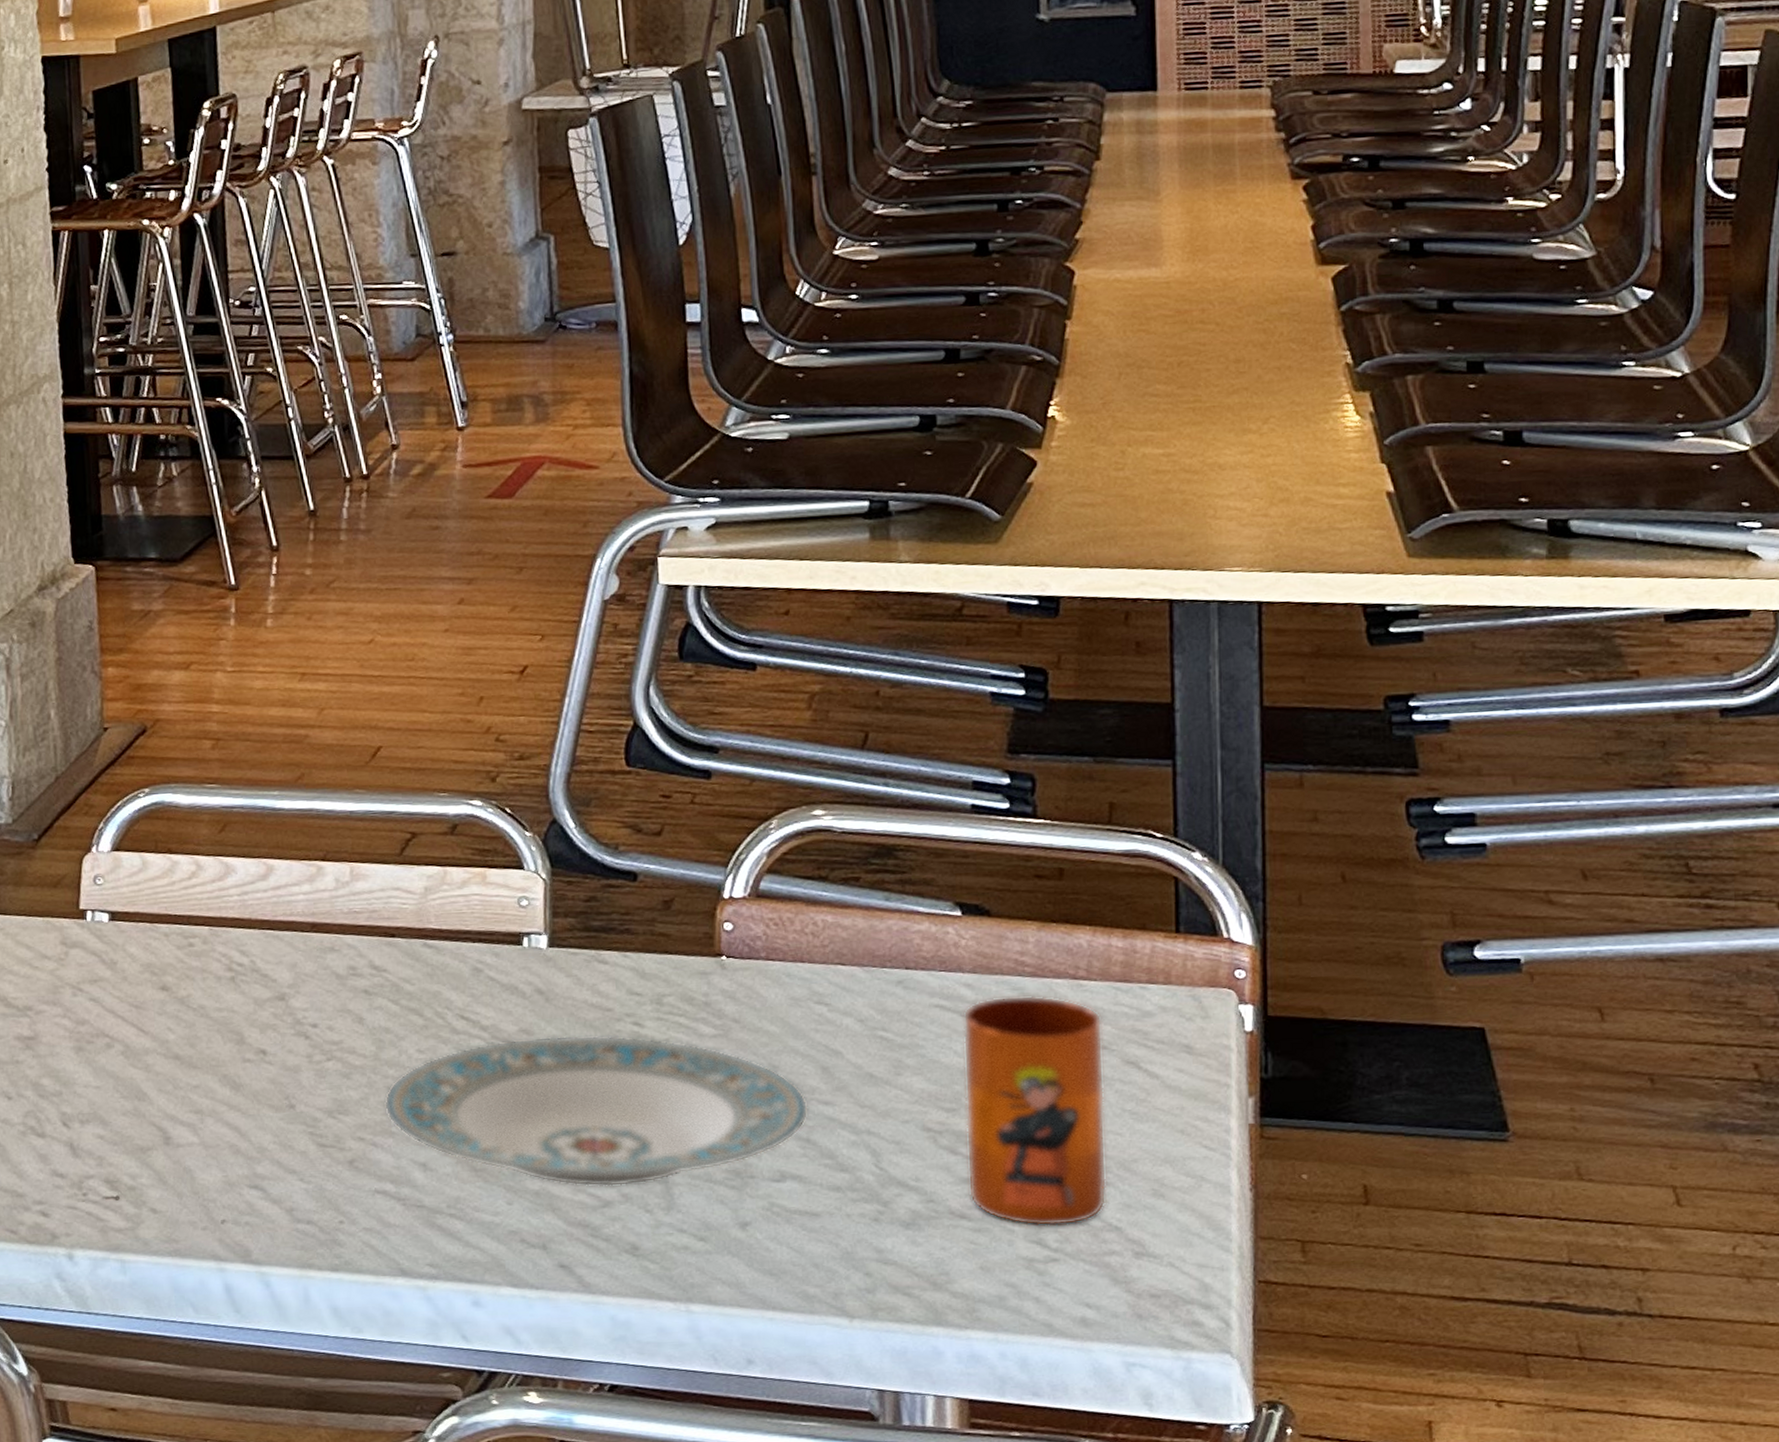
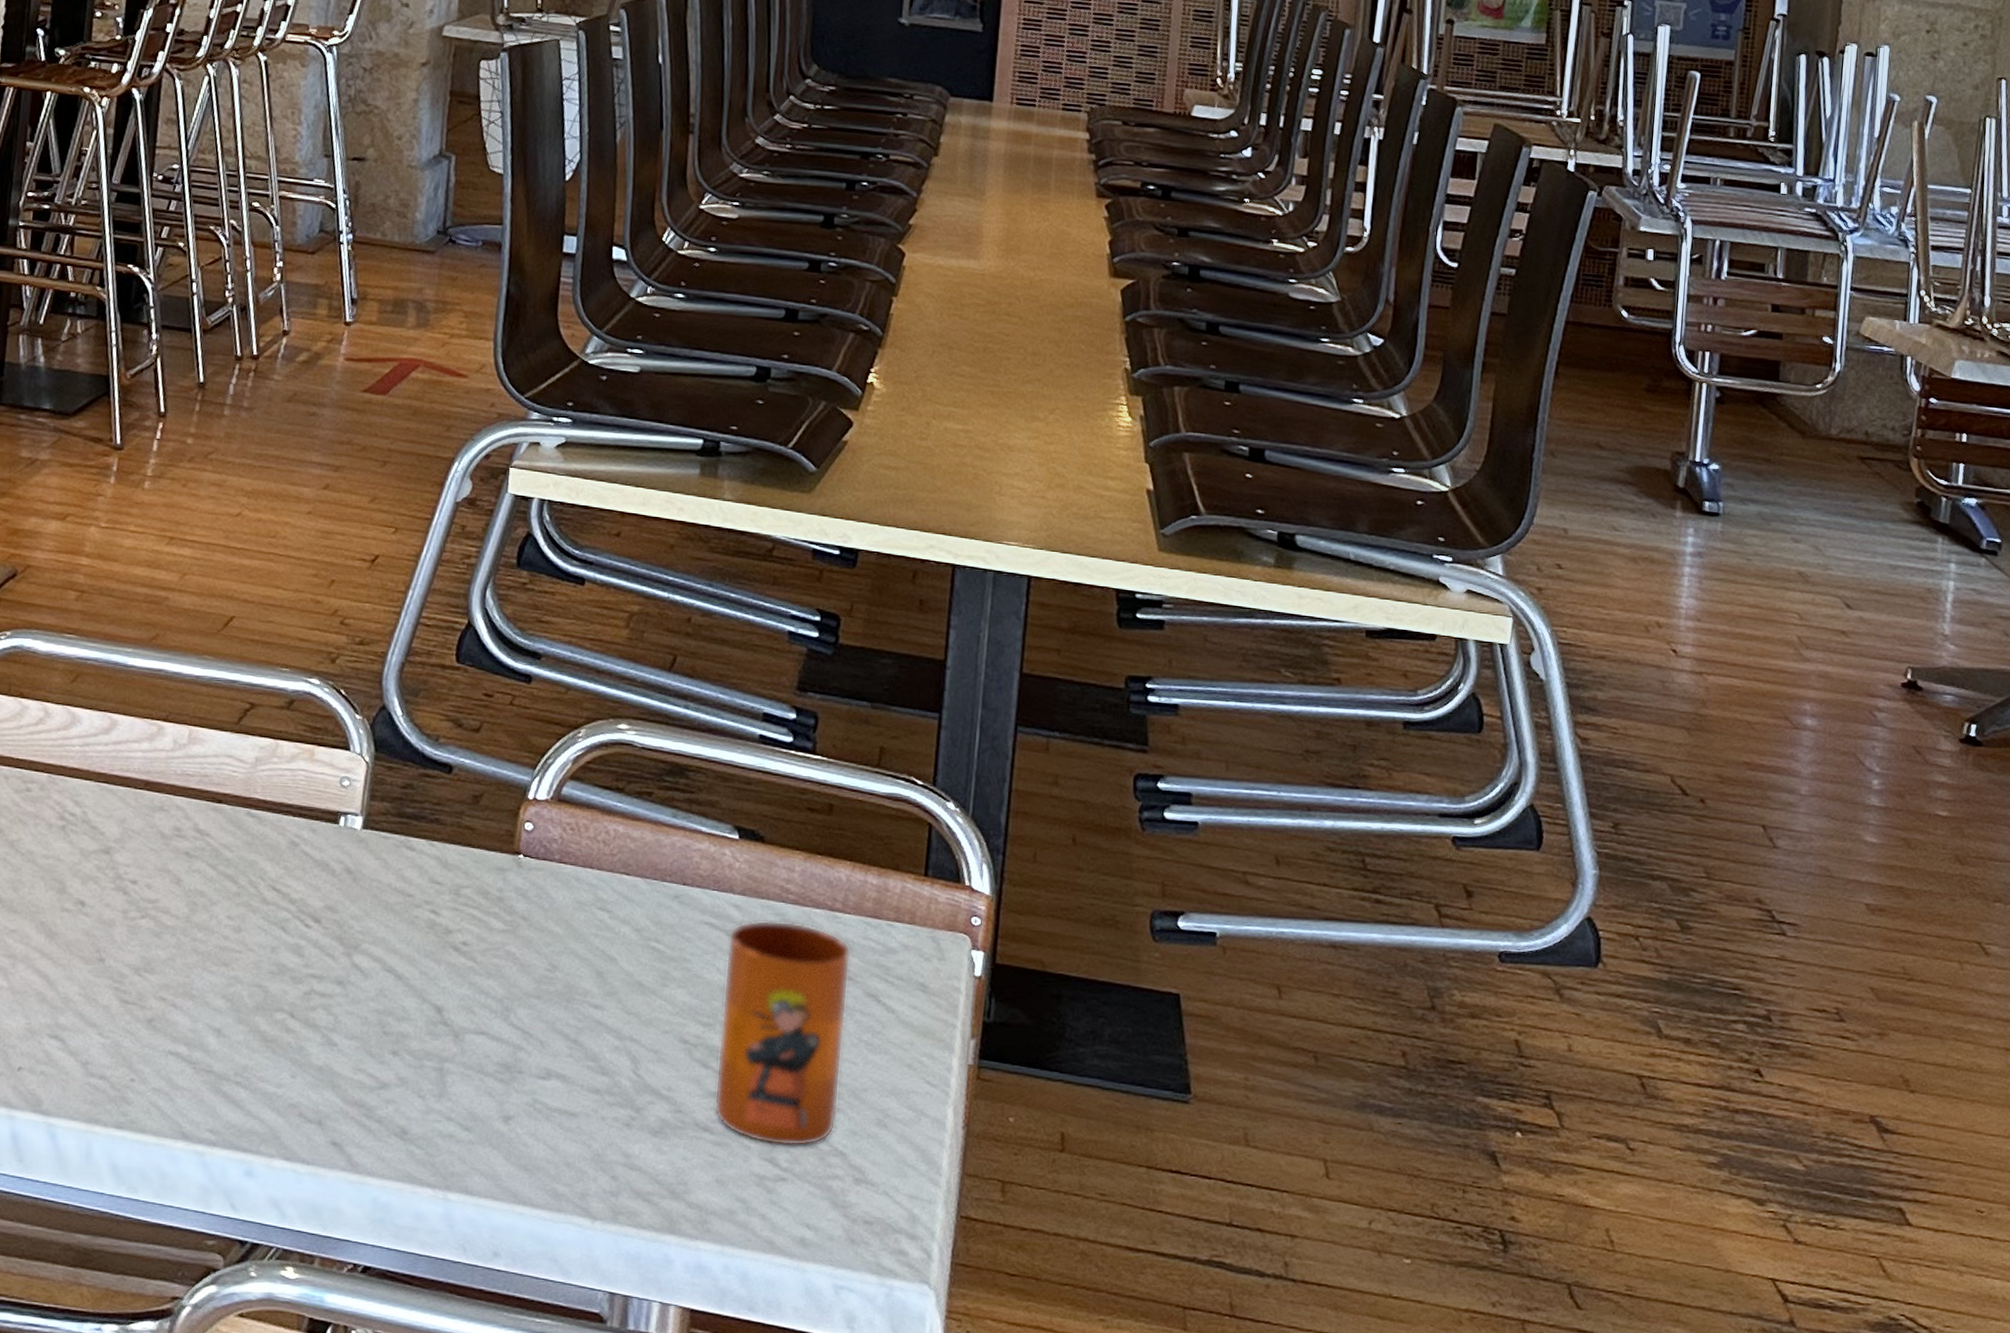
plate: present [383,1035,809,1187] -> none [188,915,580,1070]

